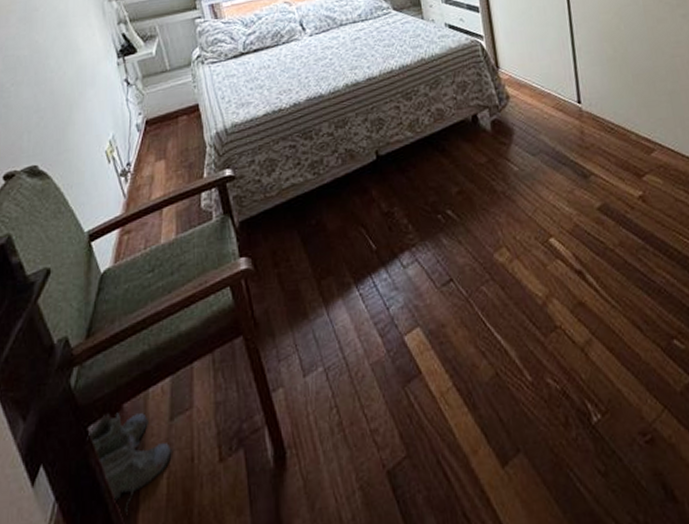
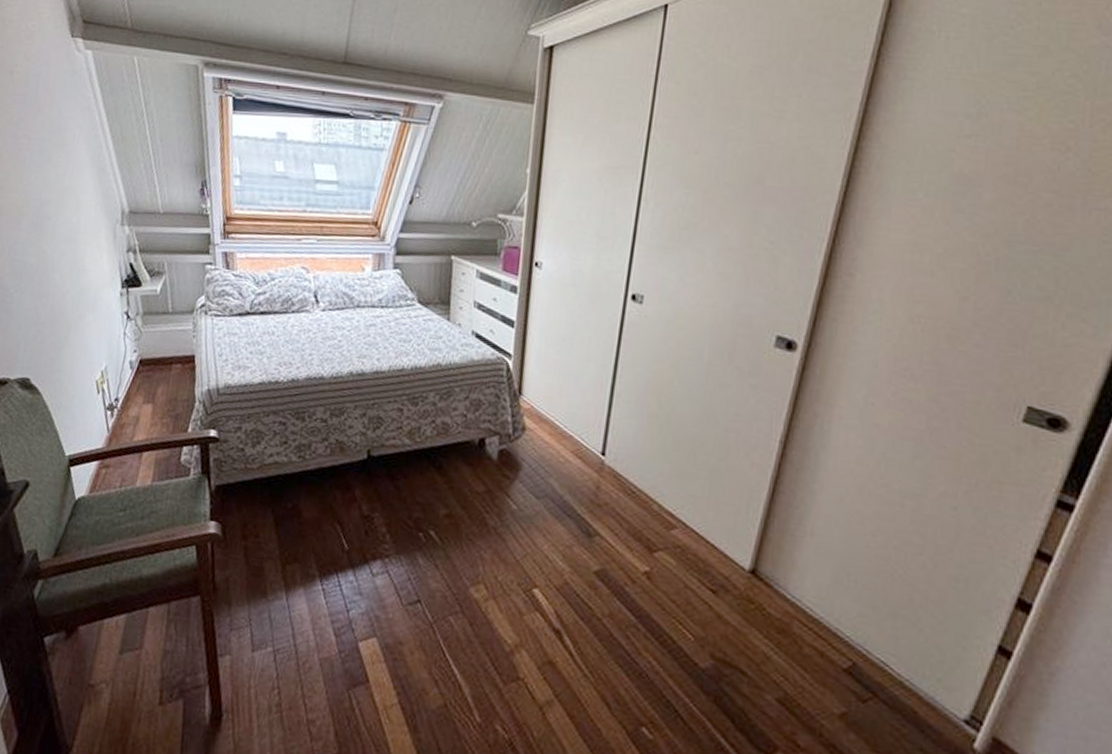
boots: present [87,412,172,513] -> none [42,631,118,723]

